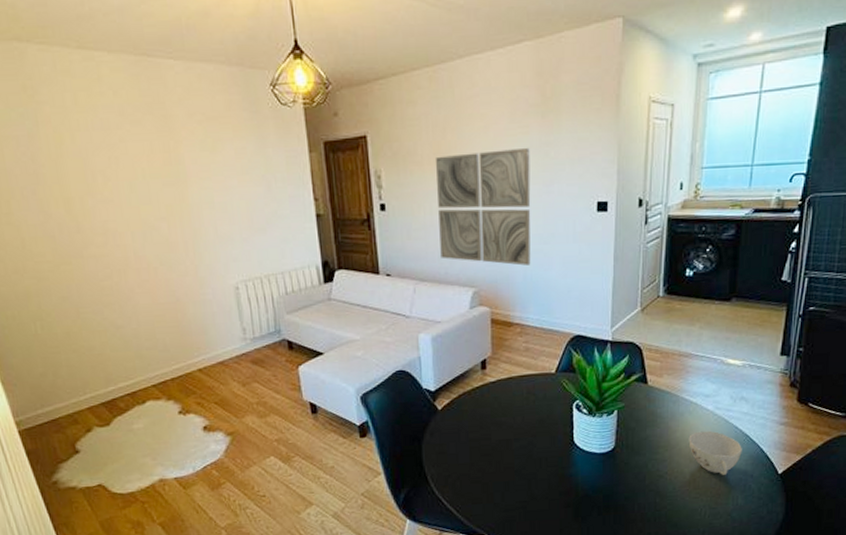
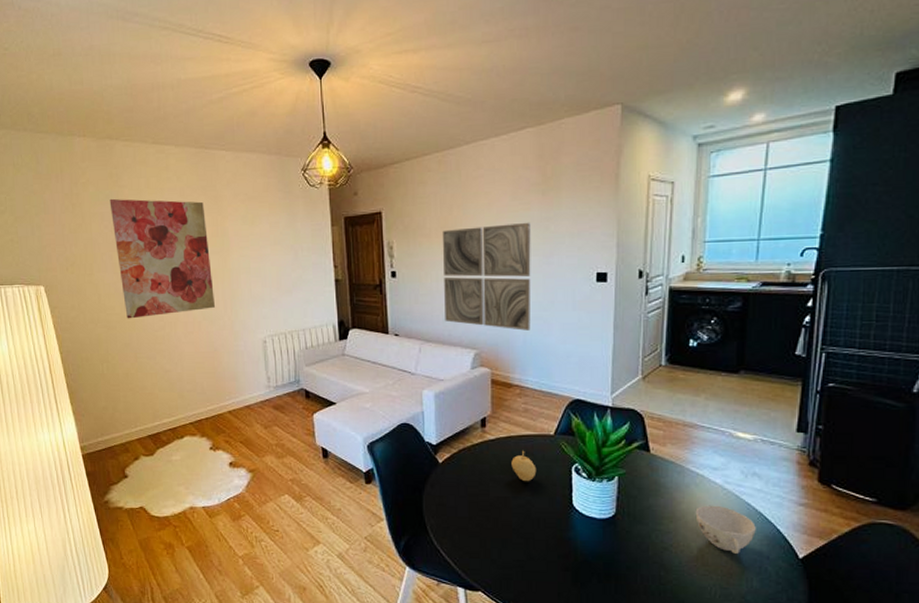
wall art: none [25,117,173,267] -> present [109,198,215,319]
fruit: none [513,390,538,423] -> present [511,450,537,482]

